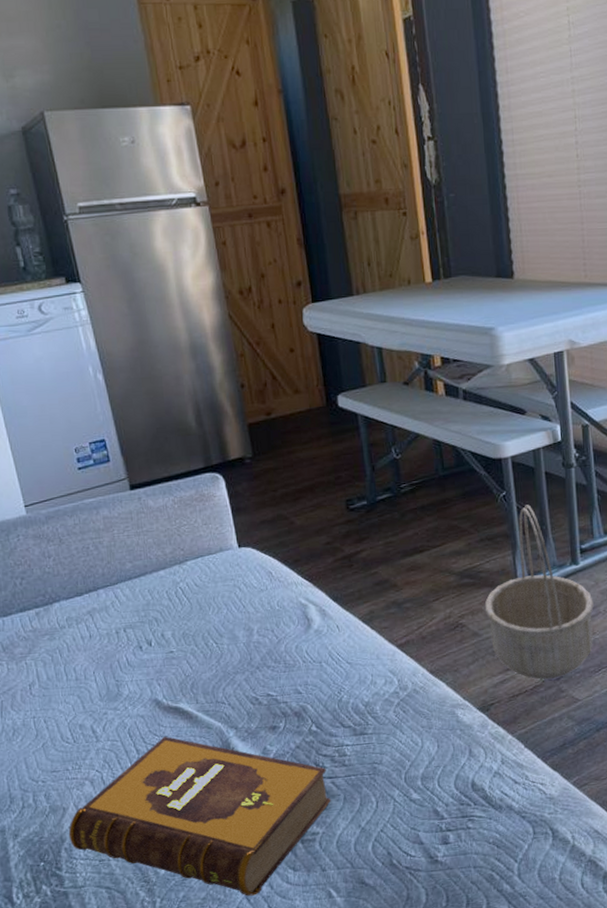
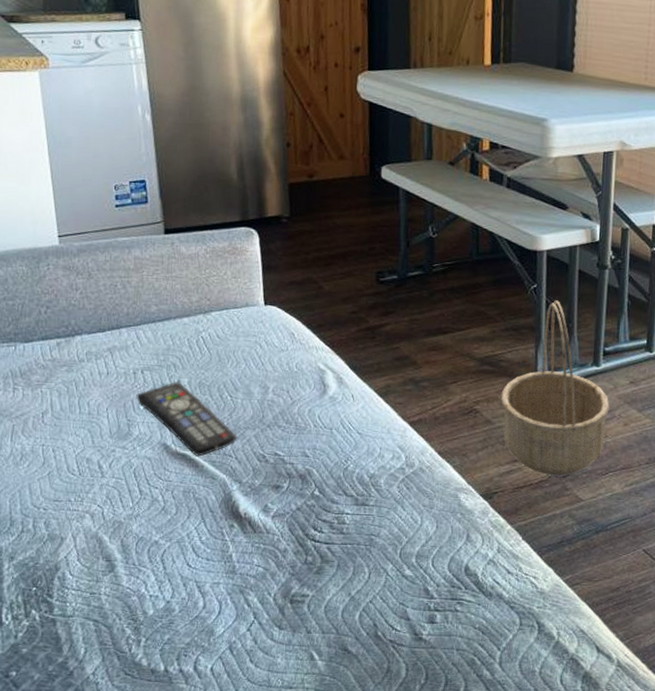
hardback book: present [68,736,331,896] -> none [63,480,325,648]
remote control: none [121,635,228,708] -> present [136,382,238,457]

